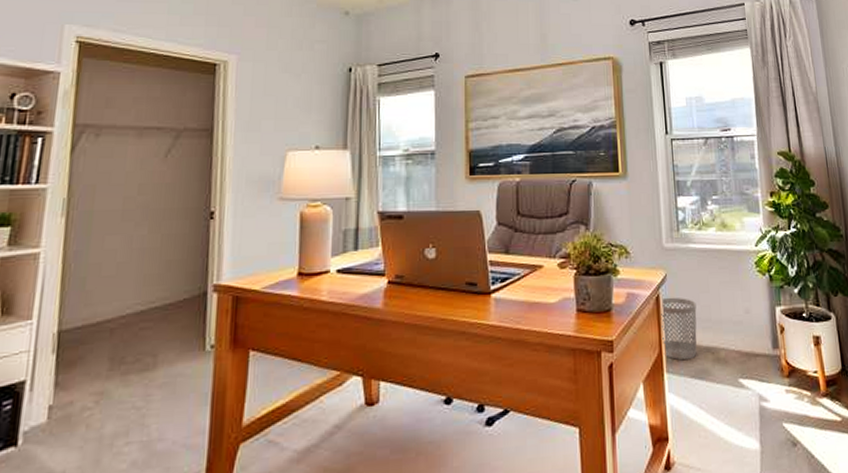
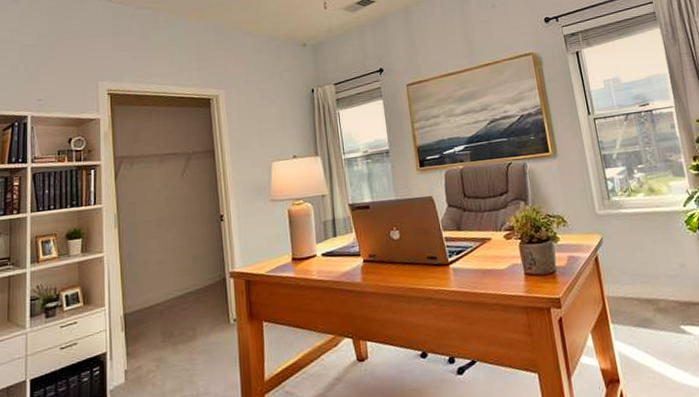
wastebasket: present [661,297,697,361] -> none [601,257,638,312]

